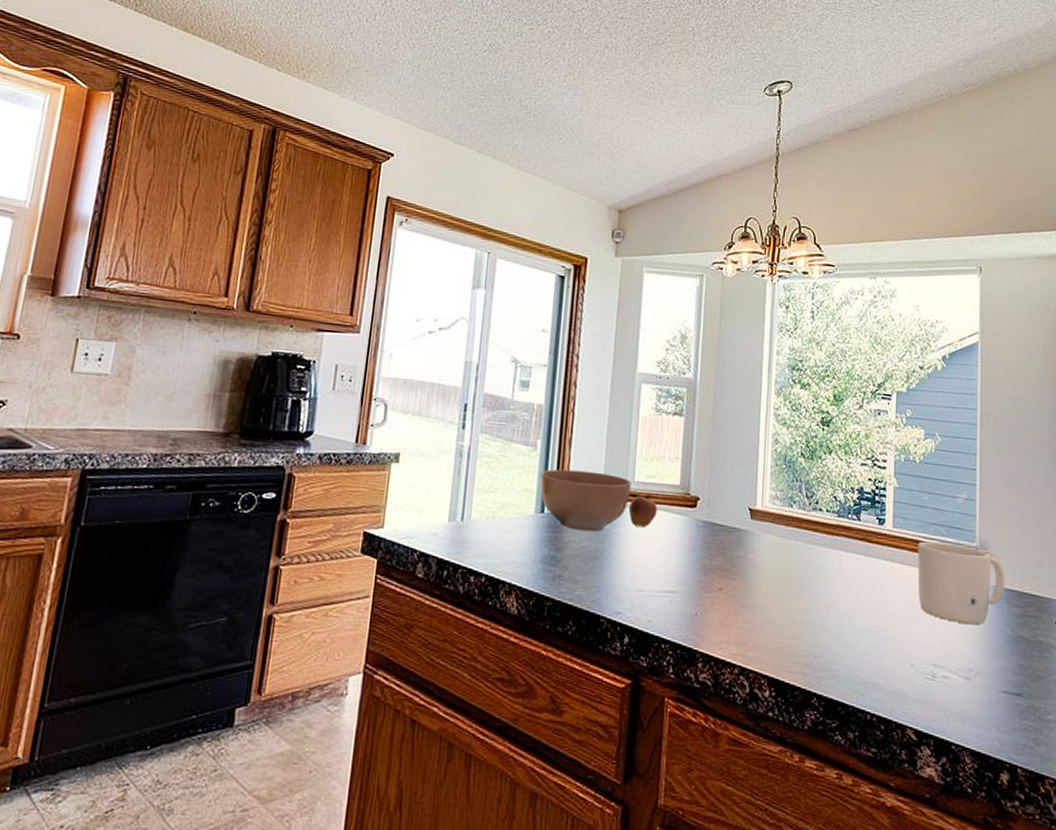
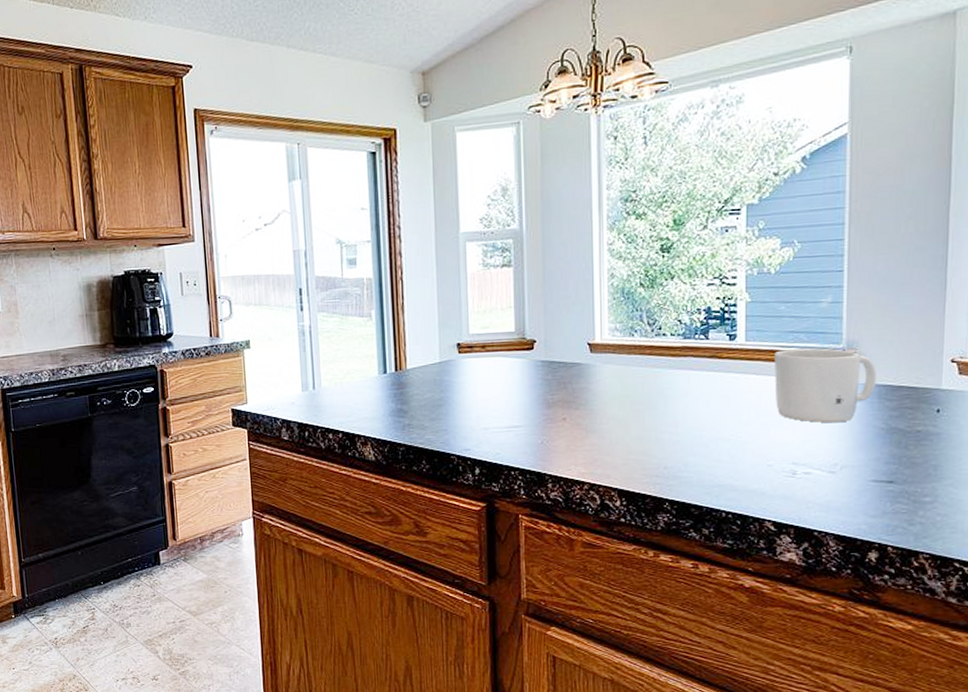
bowl: present [540,469,632,532] -> none [378,331,467,384]
fruit: present [628,493,658,528] -> none [466,343,495,375]

